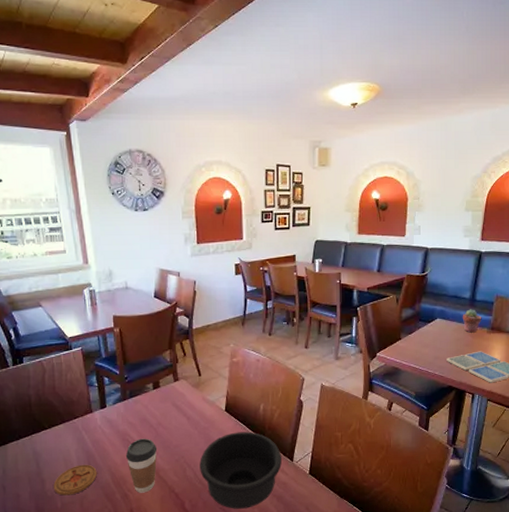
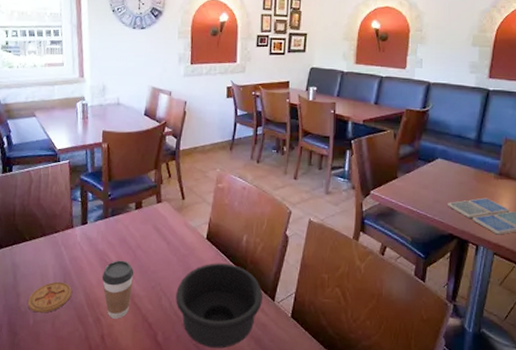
potted succulent: present [462,309,482,333] -> none [466,151,489,177]

